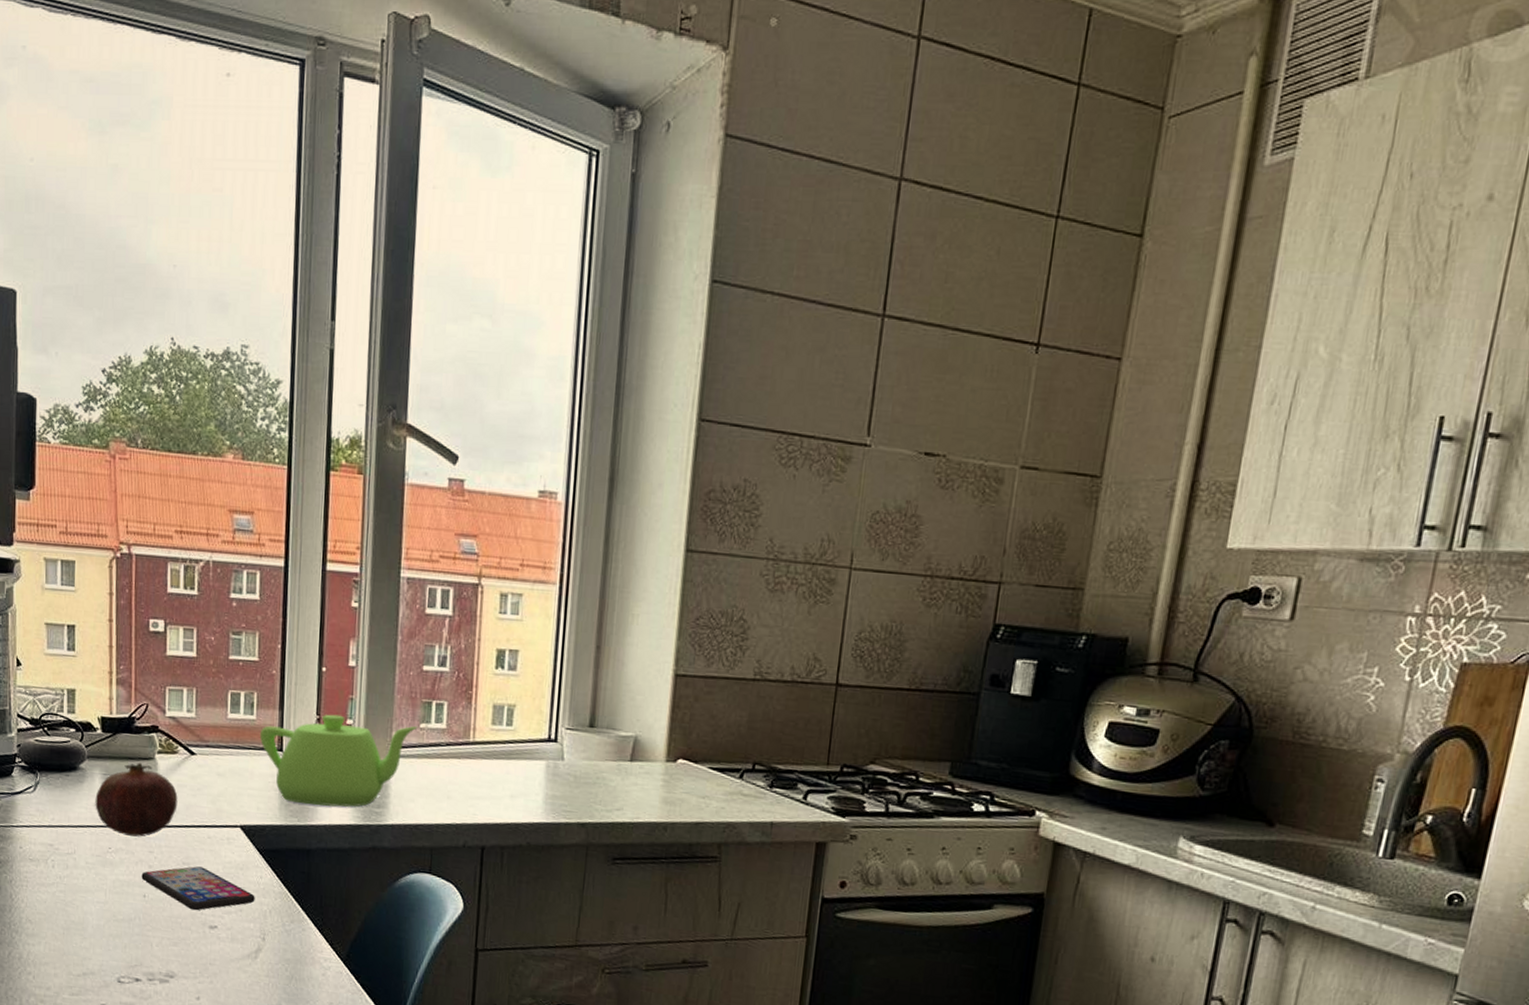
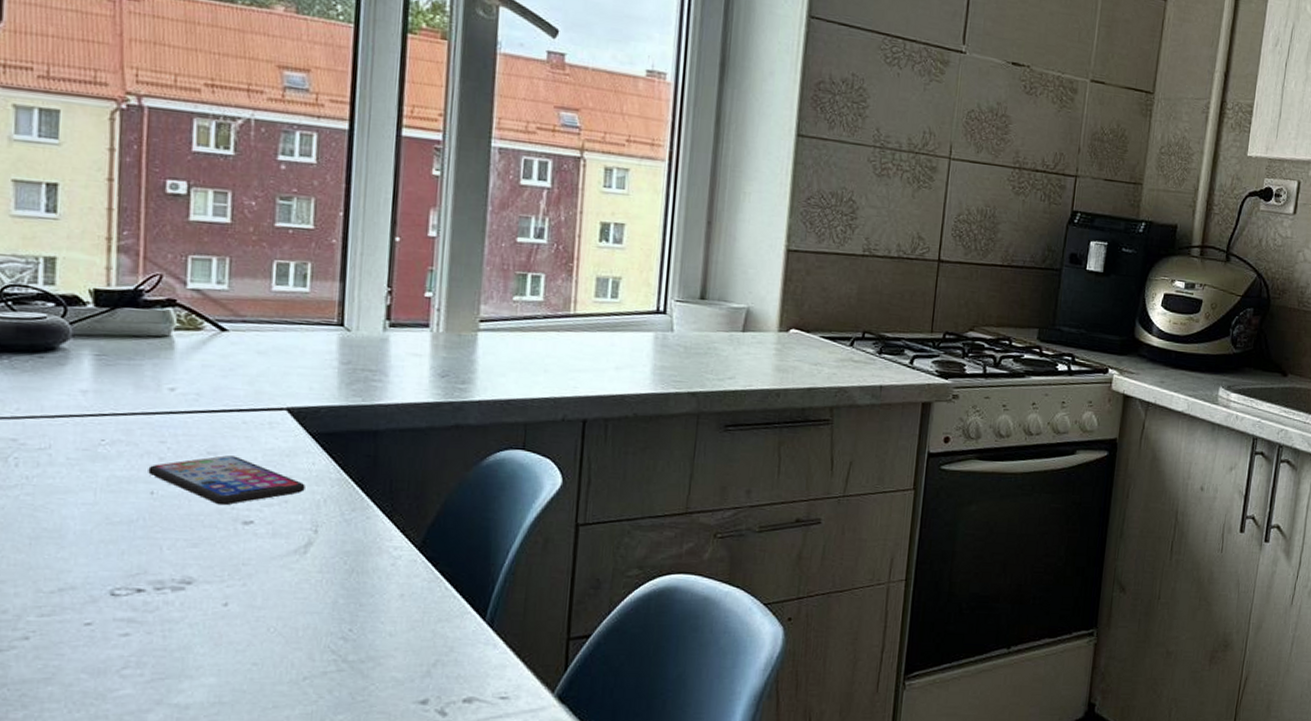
fruit: present [95,762,178,837] -> none [82,340,202,426]
teapot: present [259,714,418,807] -> none [314,286,511,384]

